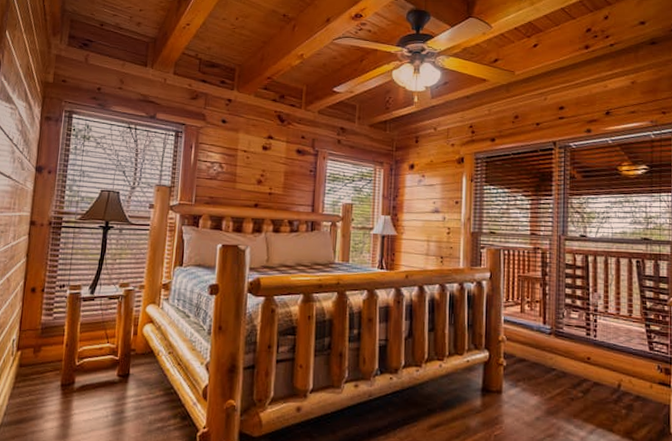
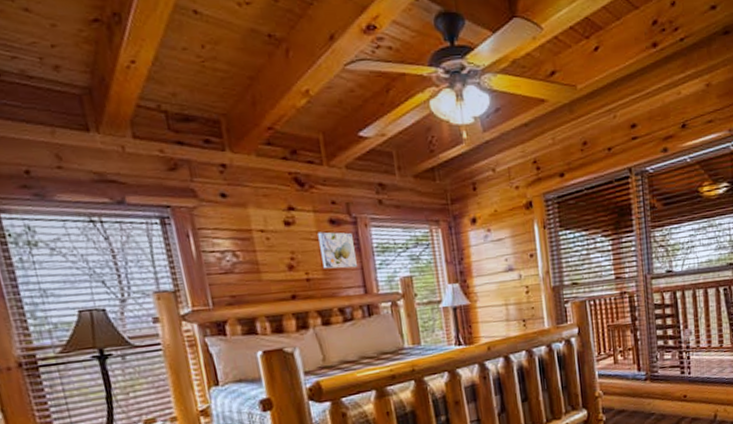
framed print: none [284,158,312,190] -> present [318,231,357,269]

